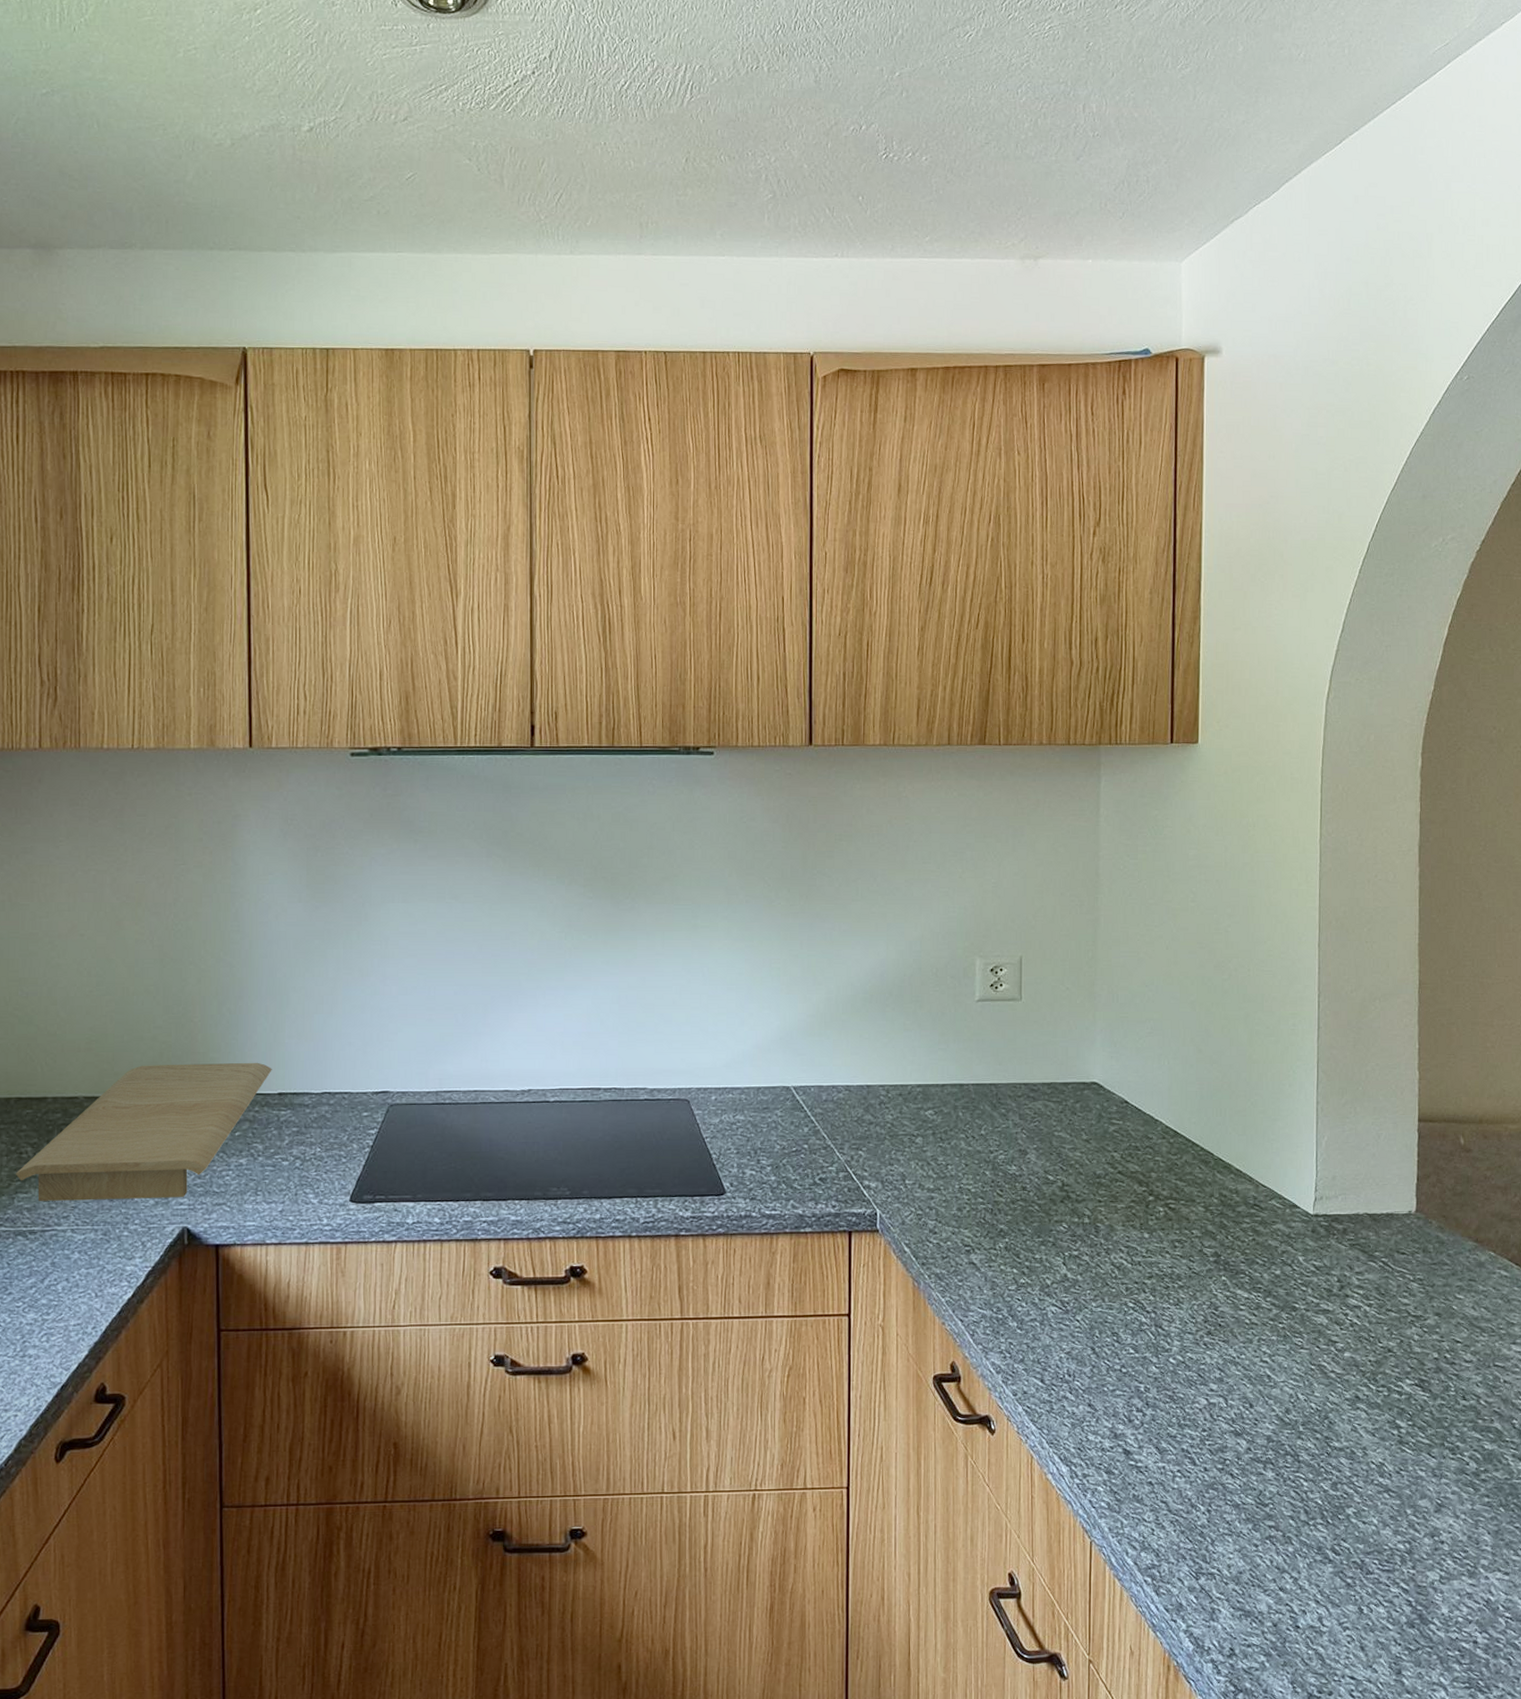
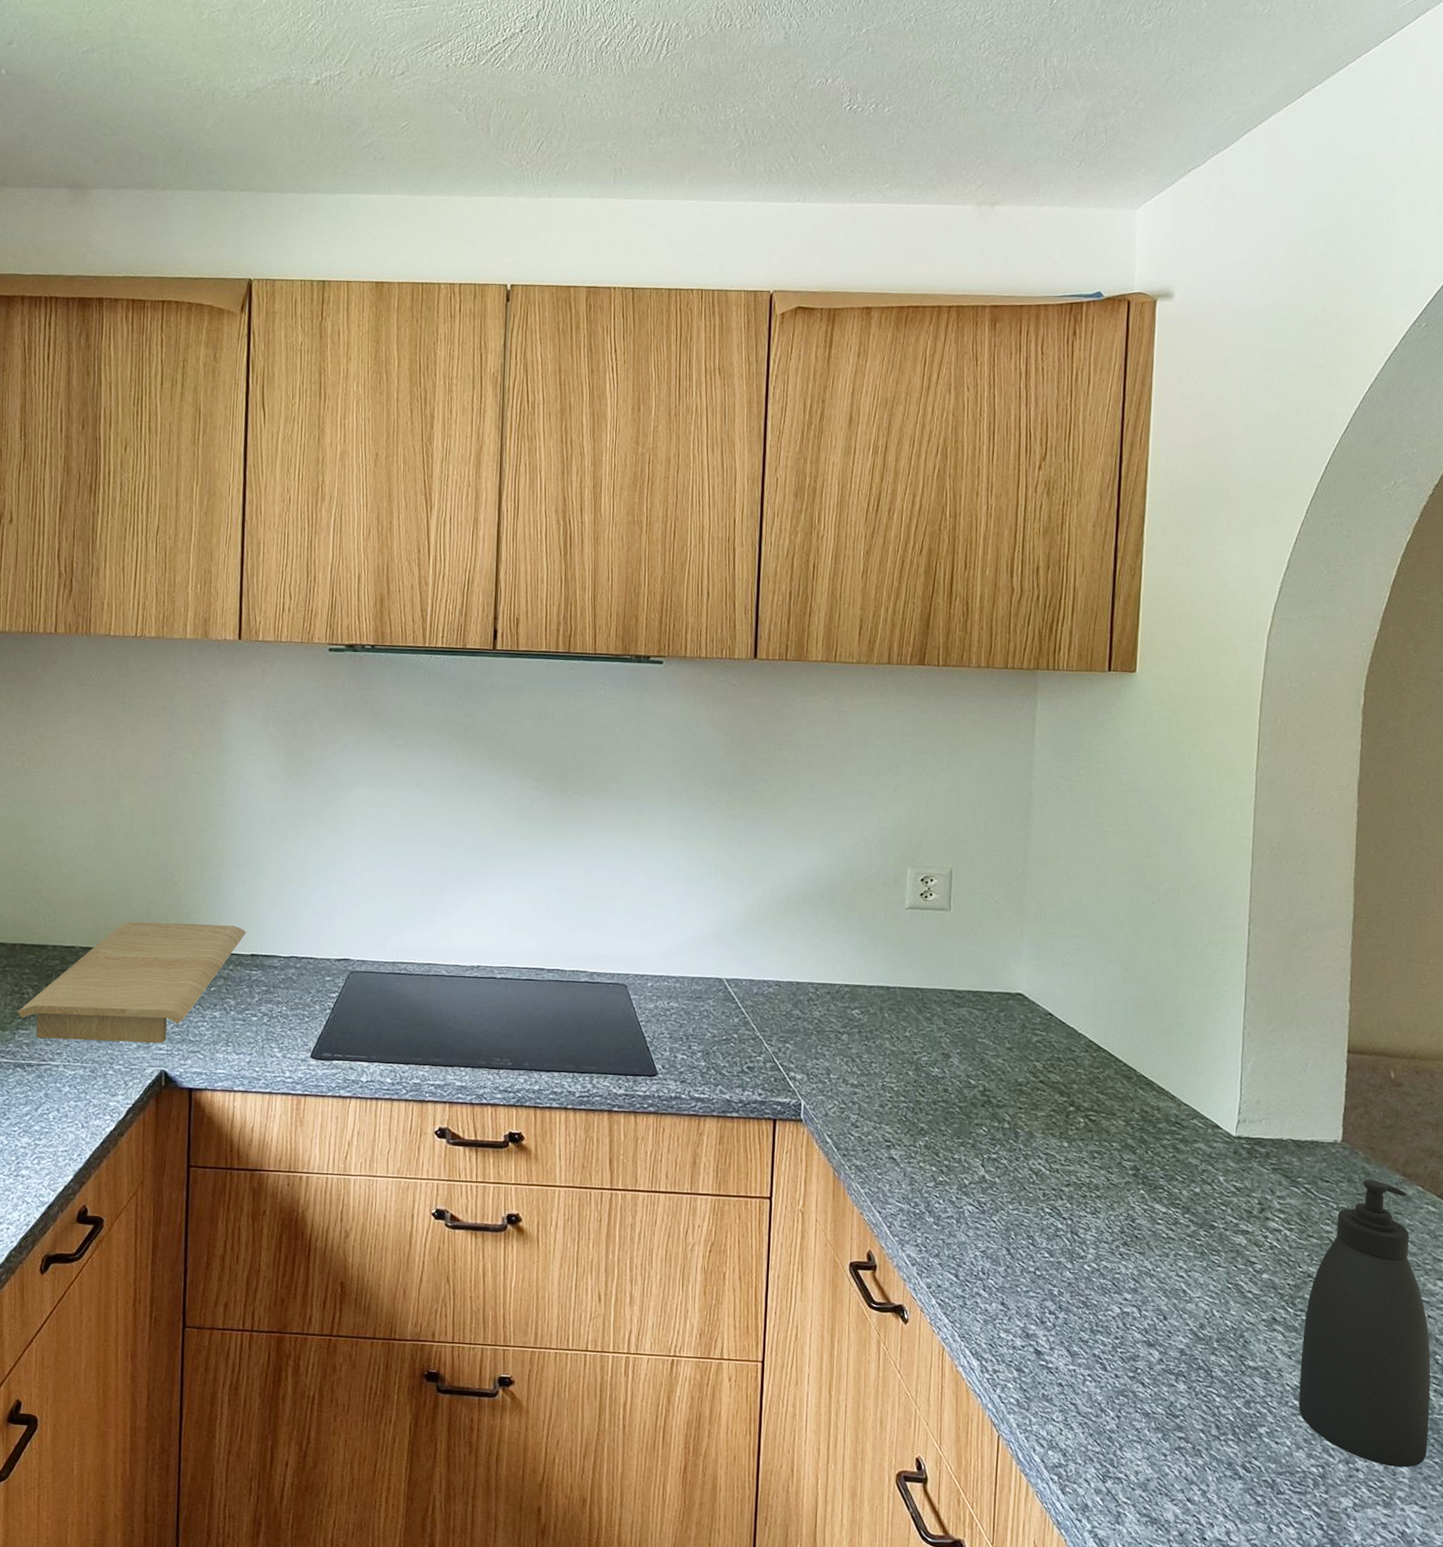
soap dispenser: none [1384,1248,1509,1536] -> present [1299,1179,1431,1468]

